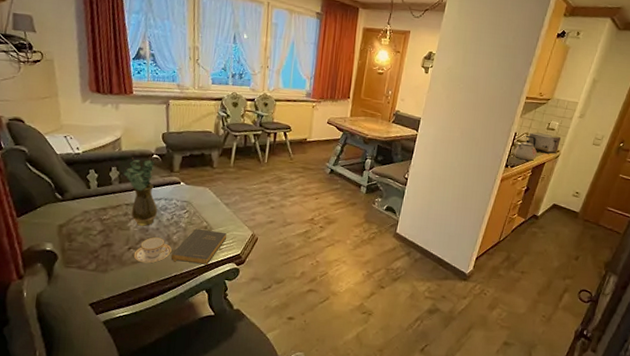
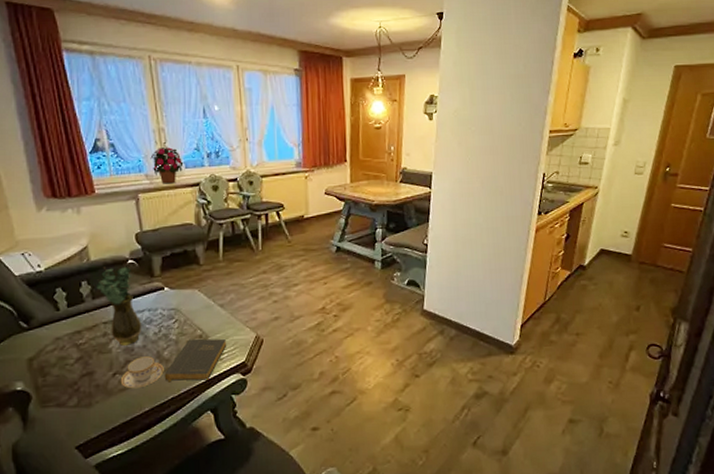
potted flower: none [183,62,211,96] -> present [150,146,184,184]
kettle: present [514,135,537,161] -> none [545,174,572,204]
toaster: present [528,132,561,154] -> none [559,168,597,192]

